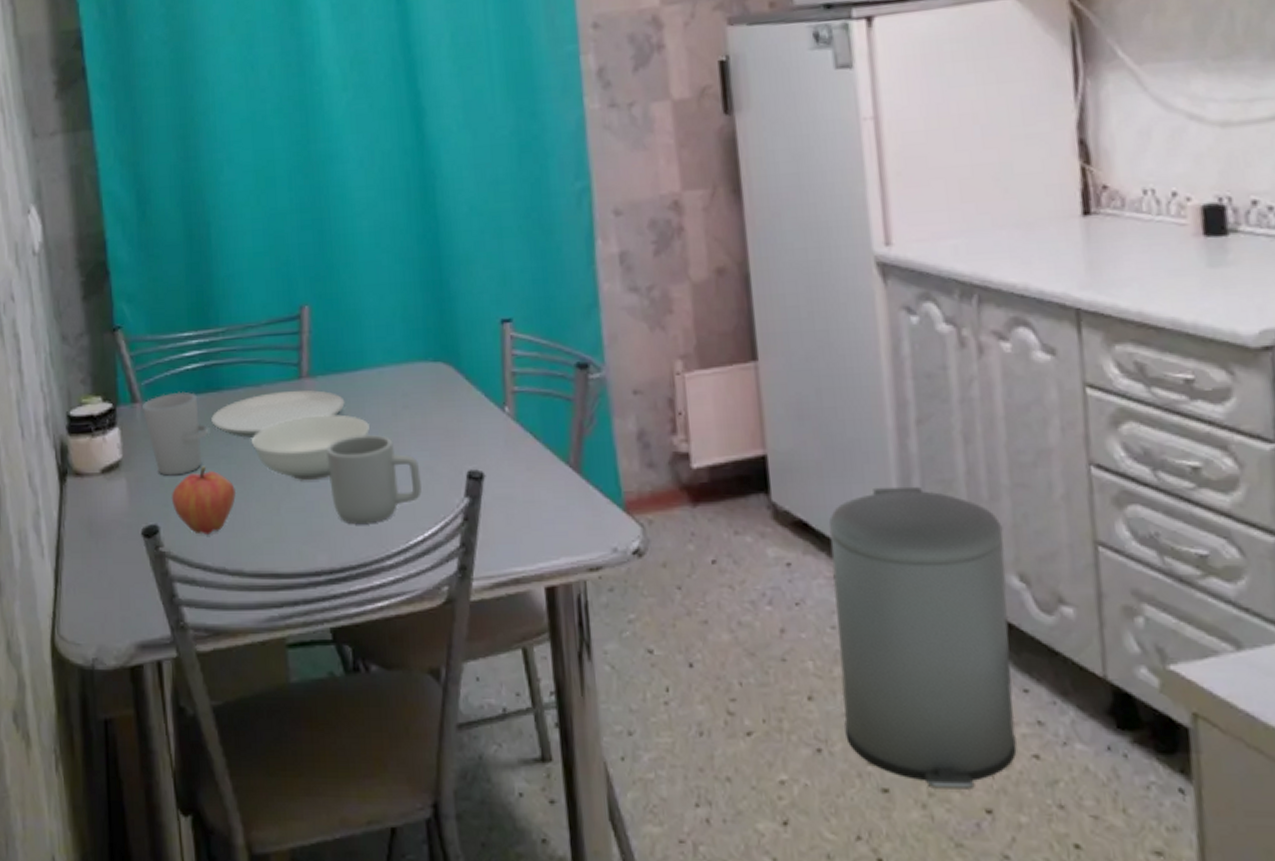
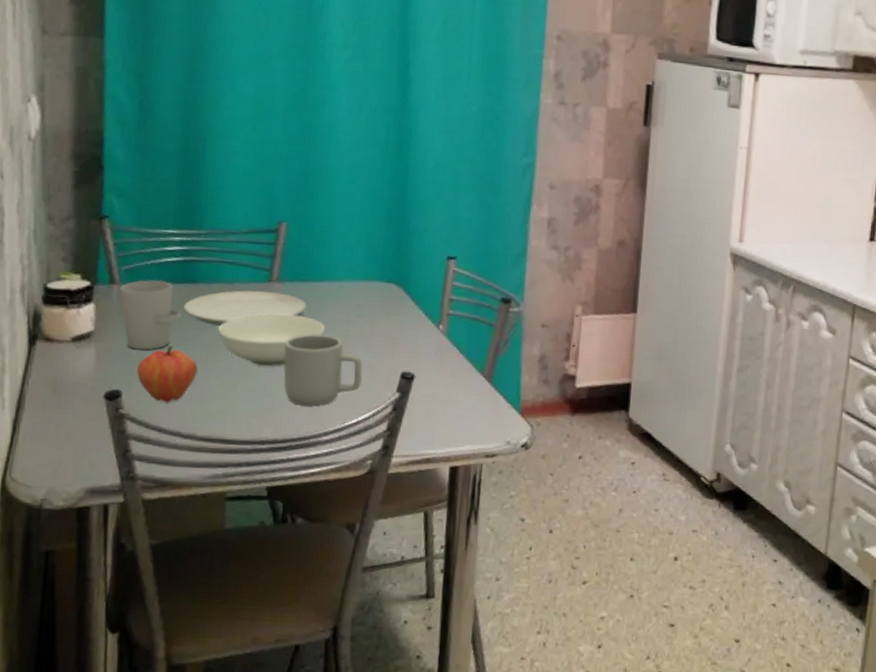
pedal bin: present [828,486,1017,791] -> none [652,413,781,627]

